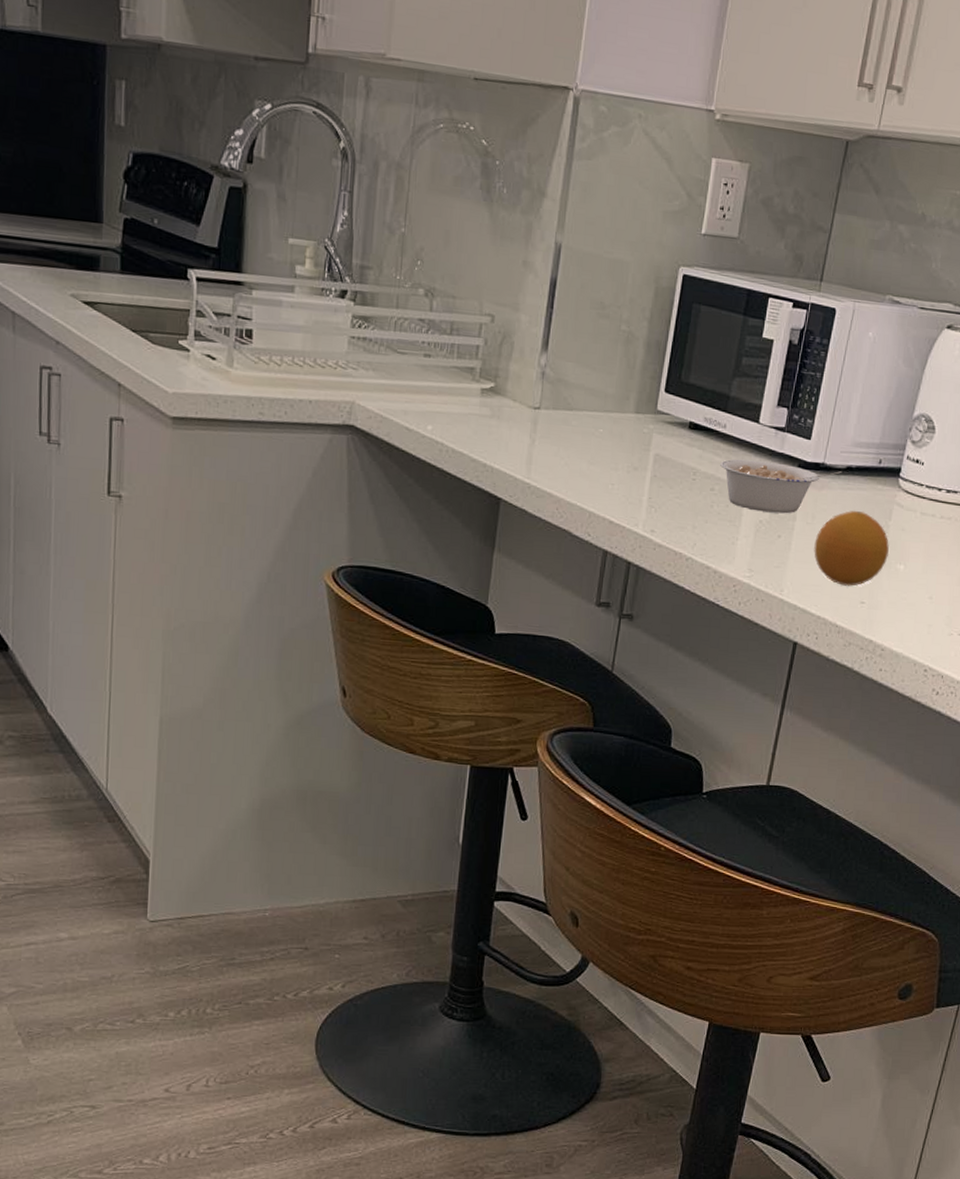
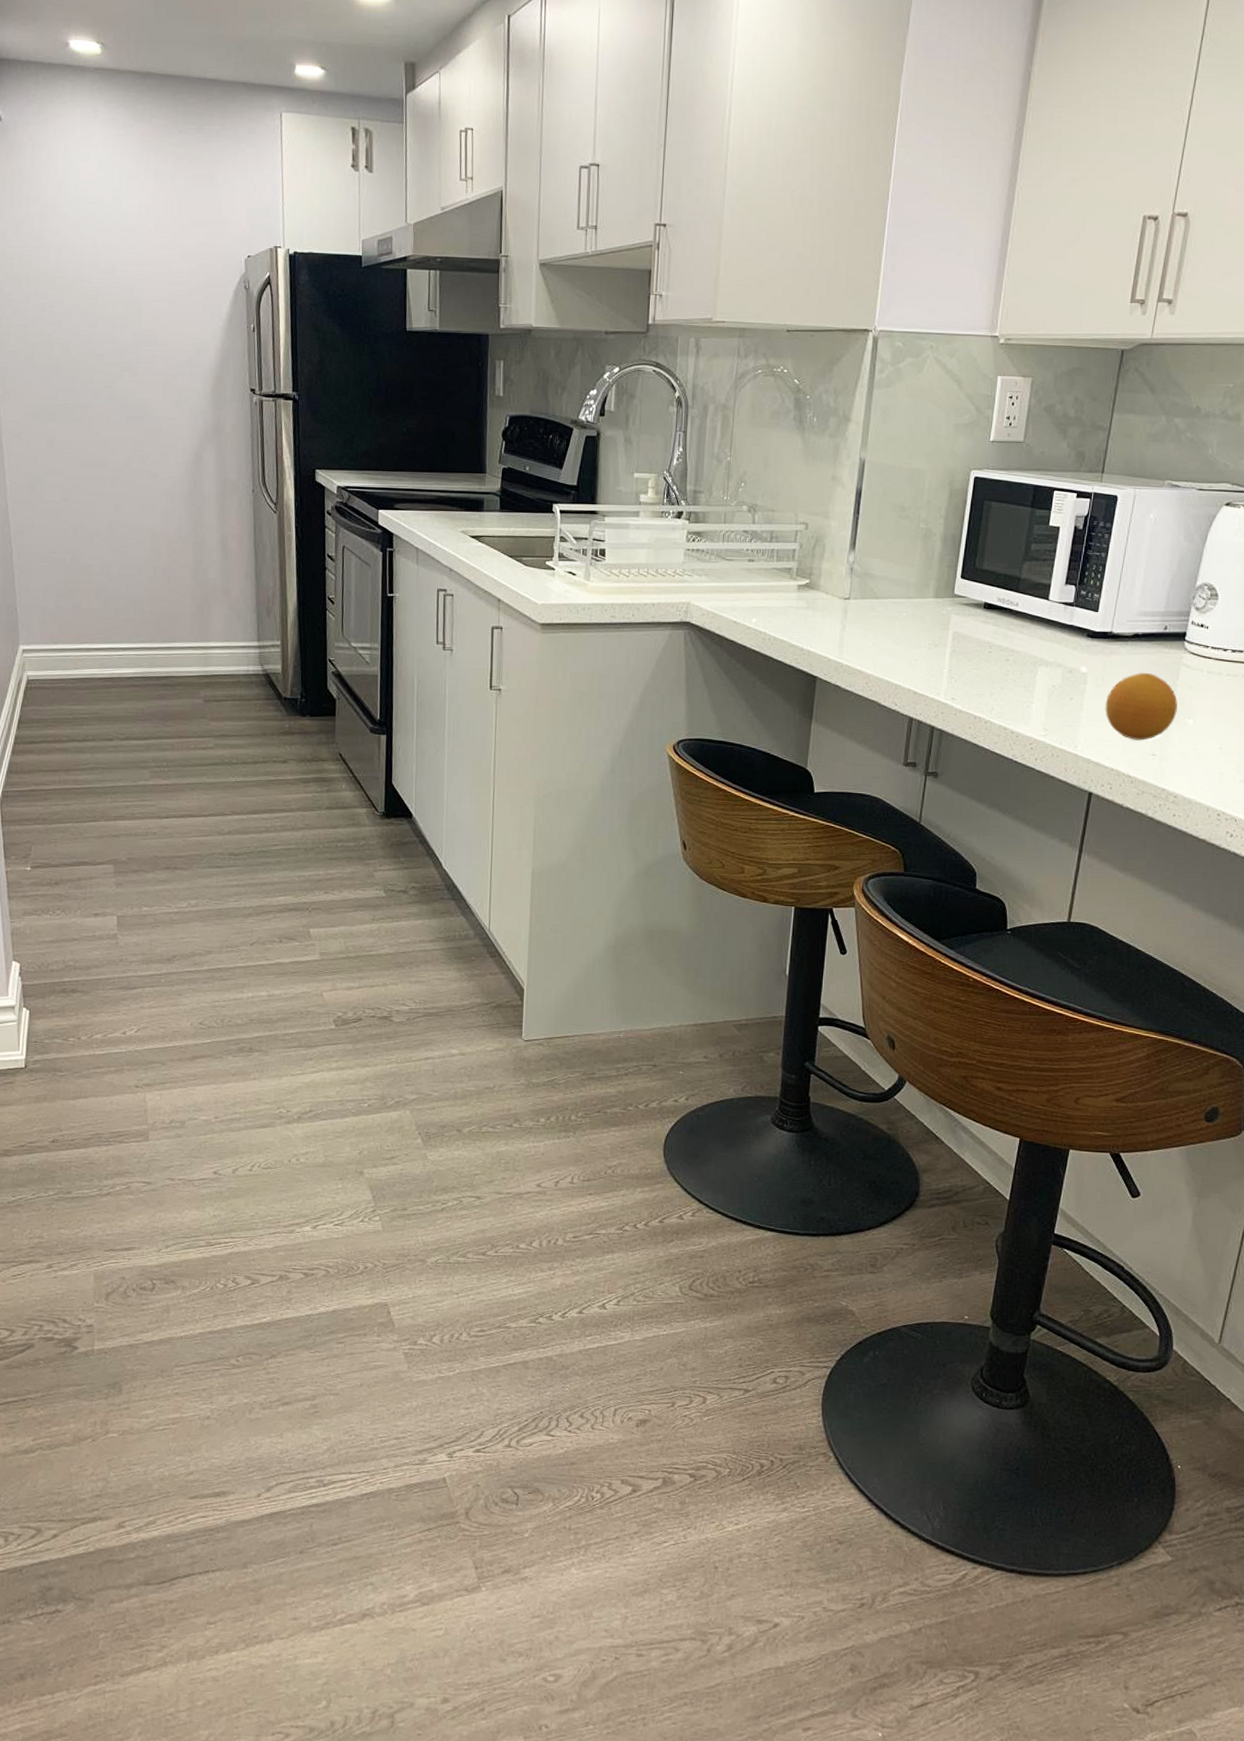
legume: present [720,459,843,514] -> none [1014,632,1130,678]

